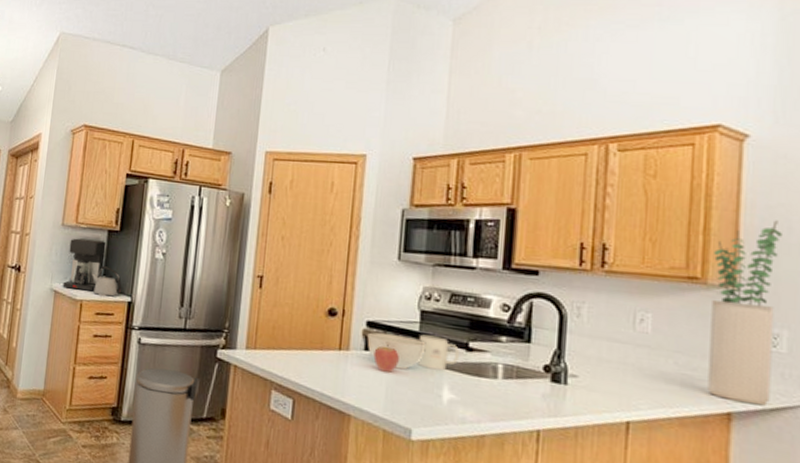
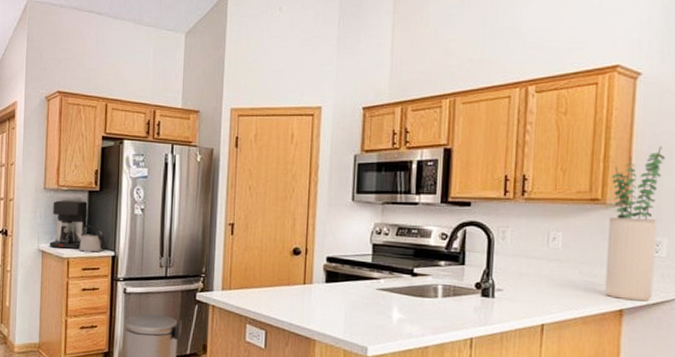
bowl: present [367,332,426,370] -> none [327,266,378,297]
fruit: present [373,342,400,373] -> none [333,274,357,300]
mug: present [416,334,460,371] -> none [370,265,407,295]

